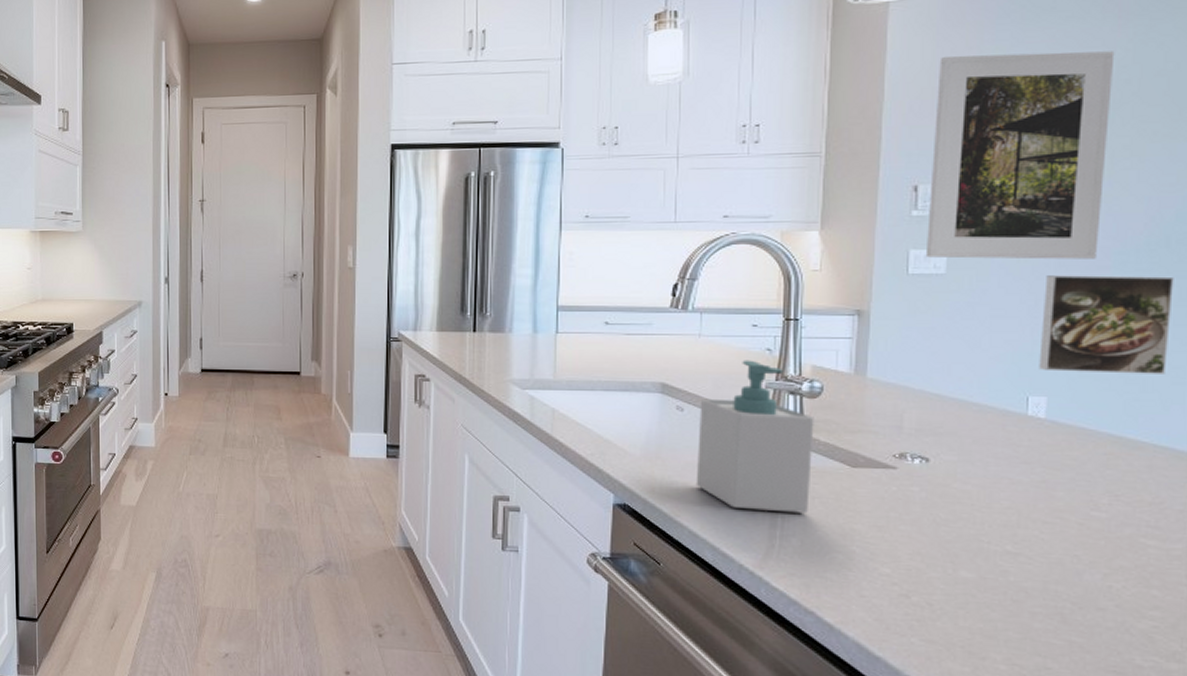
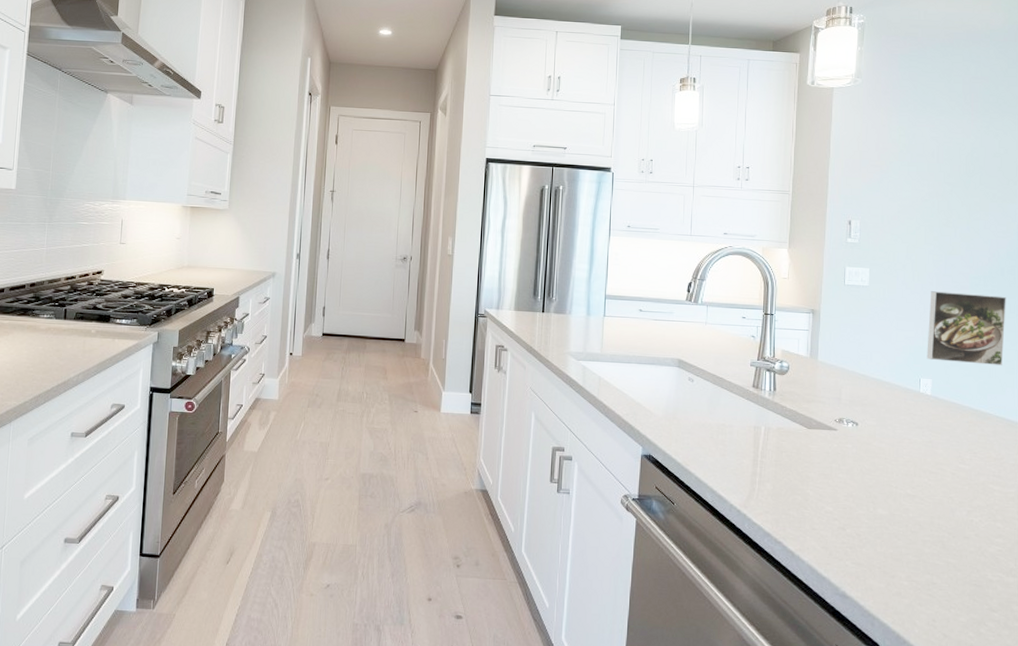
soap bottle: present [696,360,814,513] -> none [701,343,783,464]
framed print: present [925,51,1115,260] -> none [856,129,970,281]

